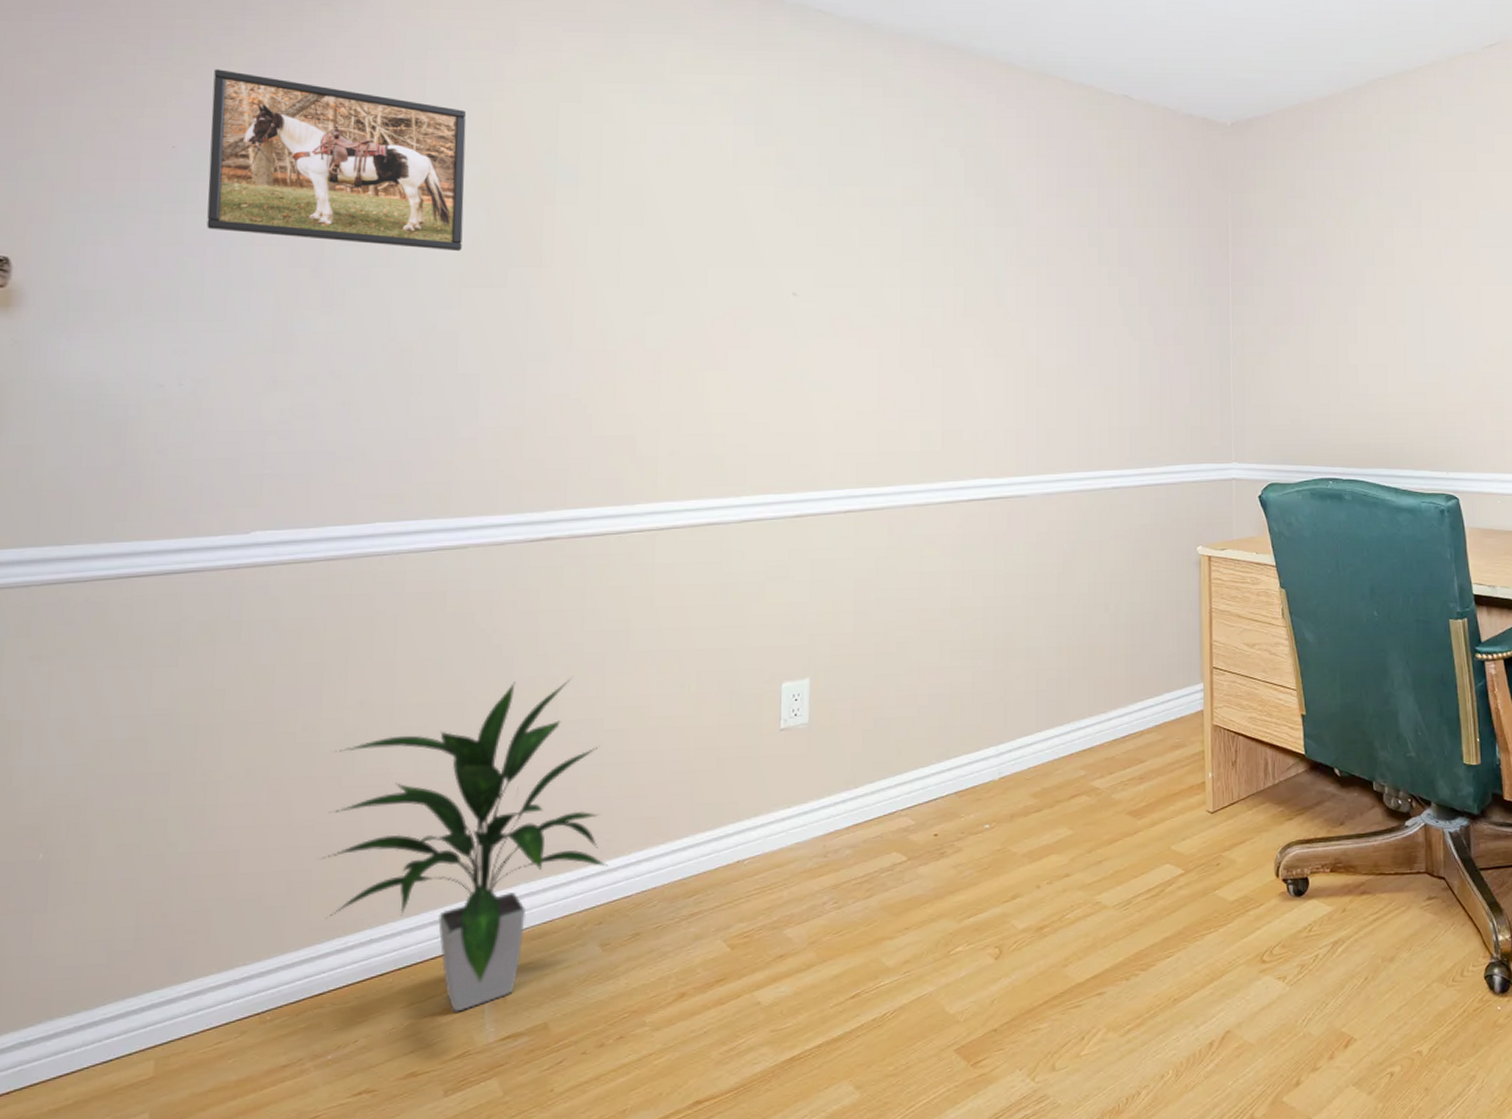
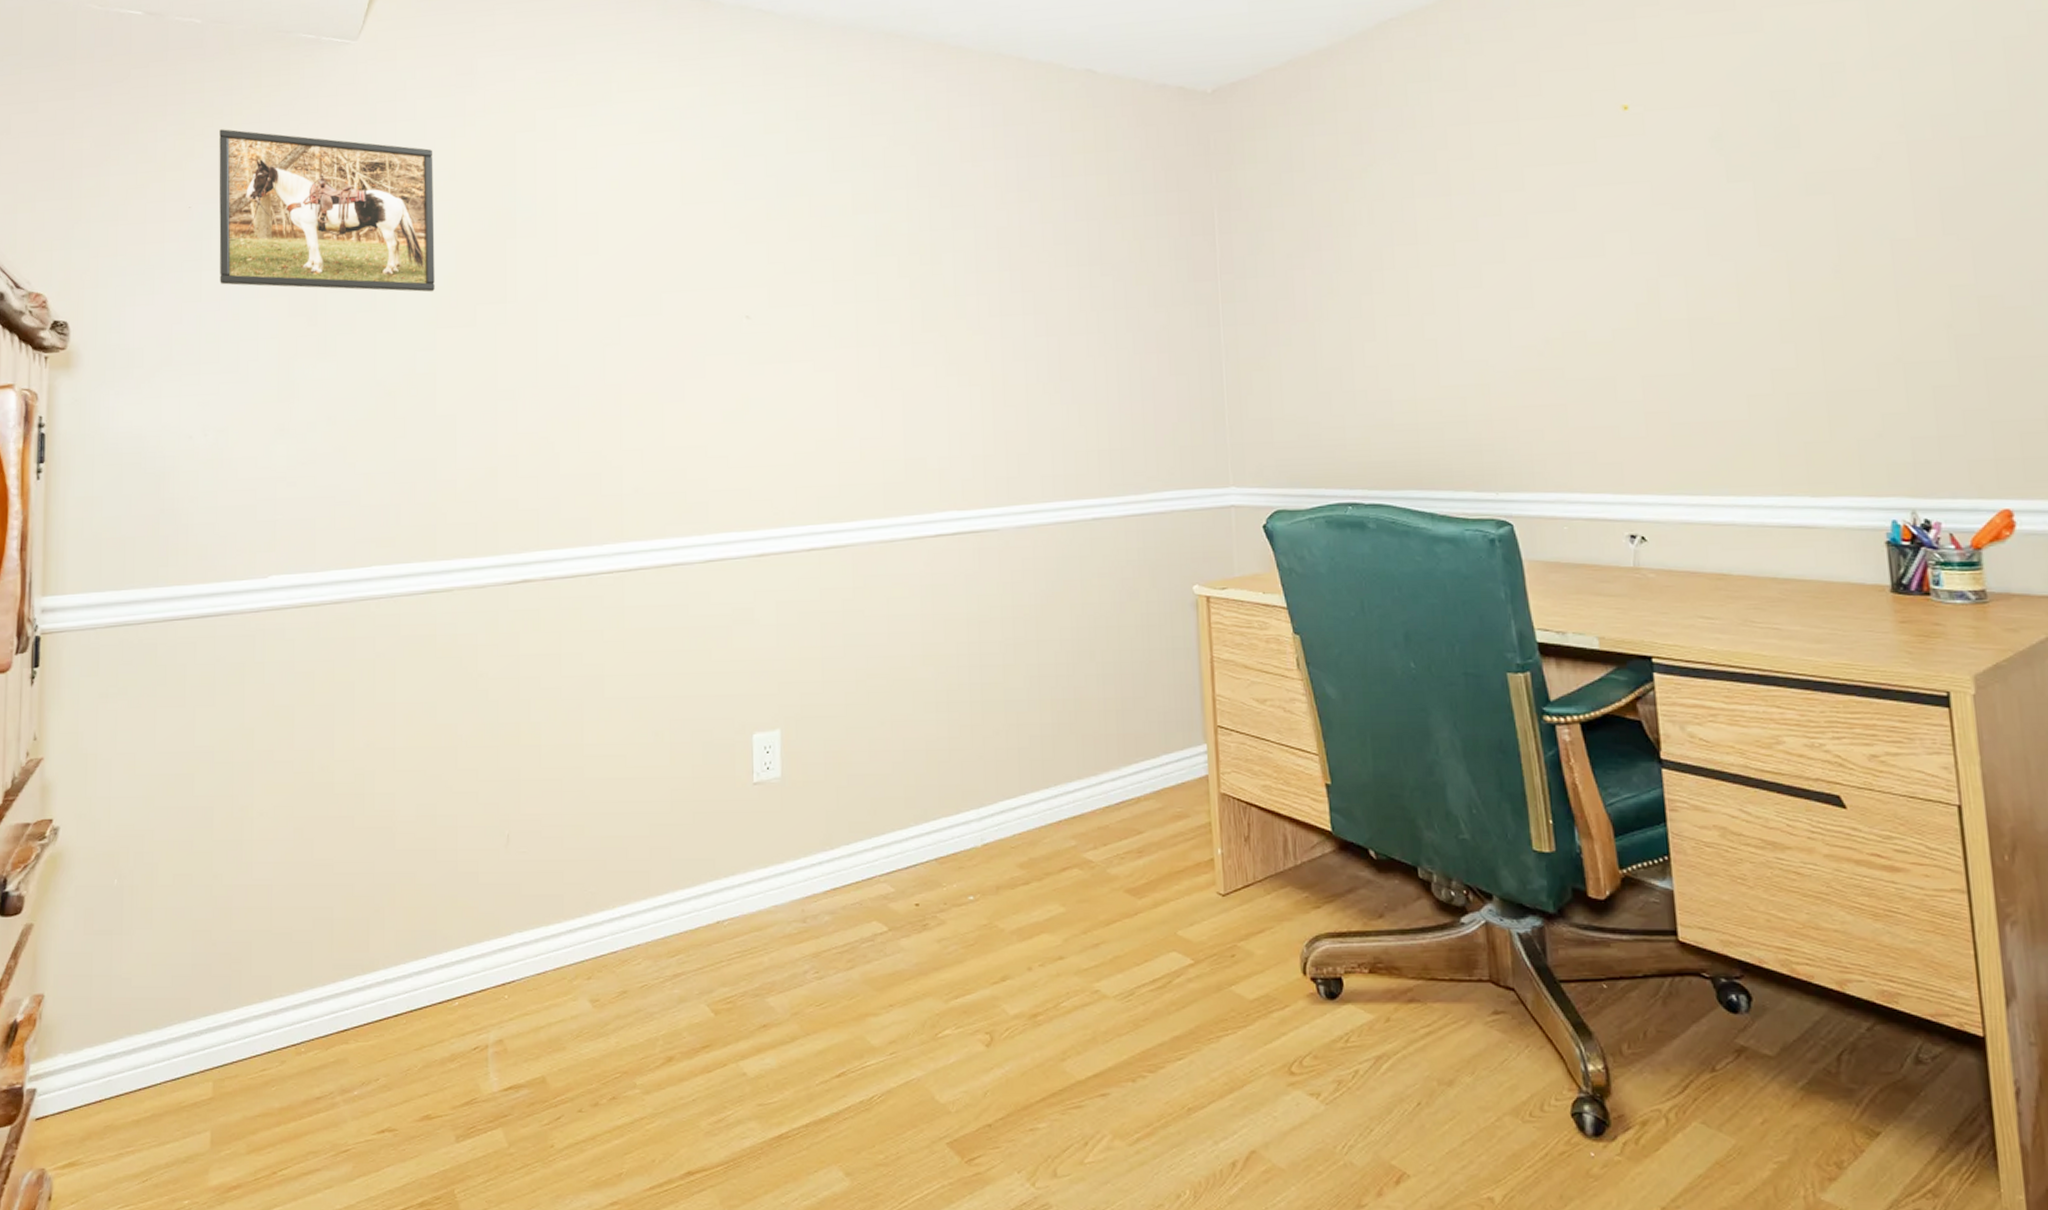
indoor plant: present [321,678,608,1012] -> none [340,724,594,1059]

